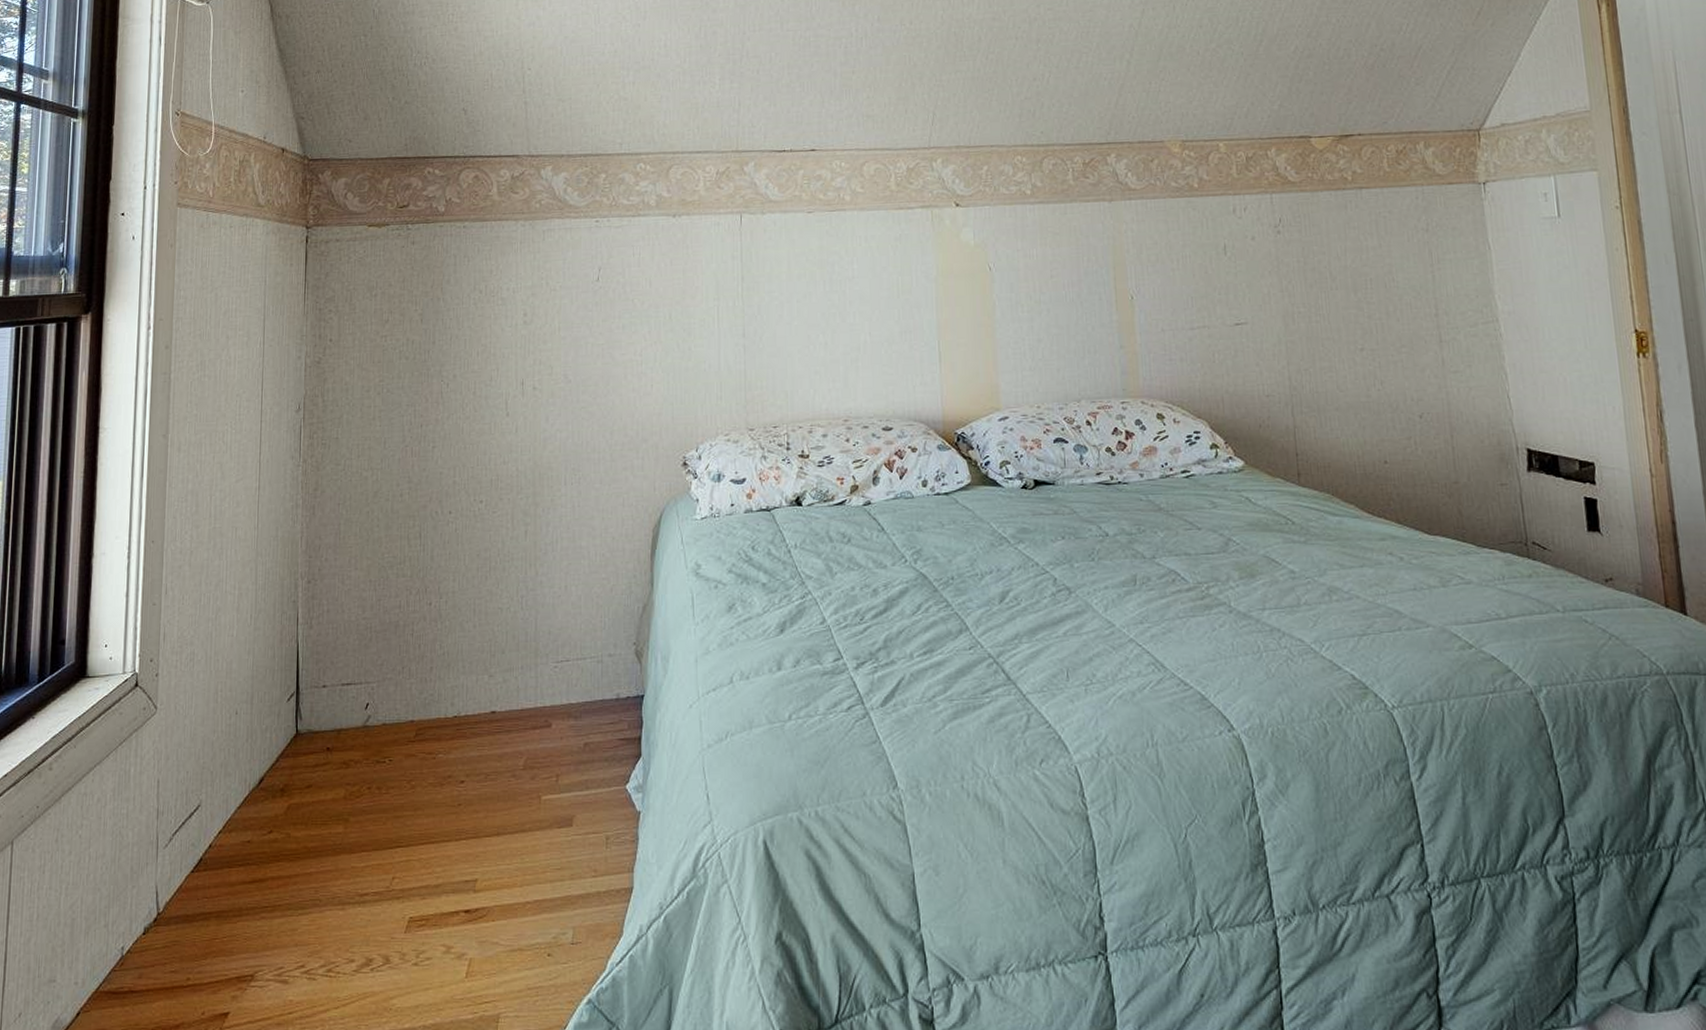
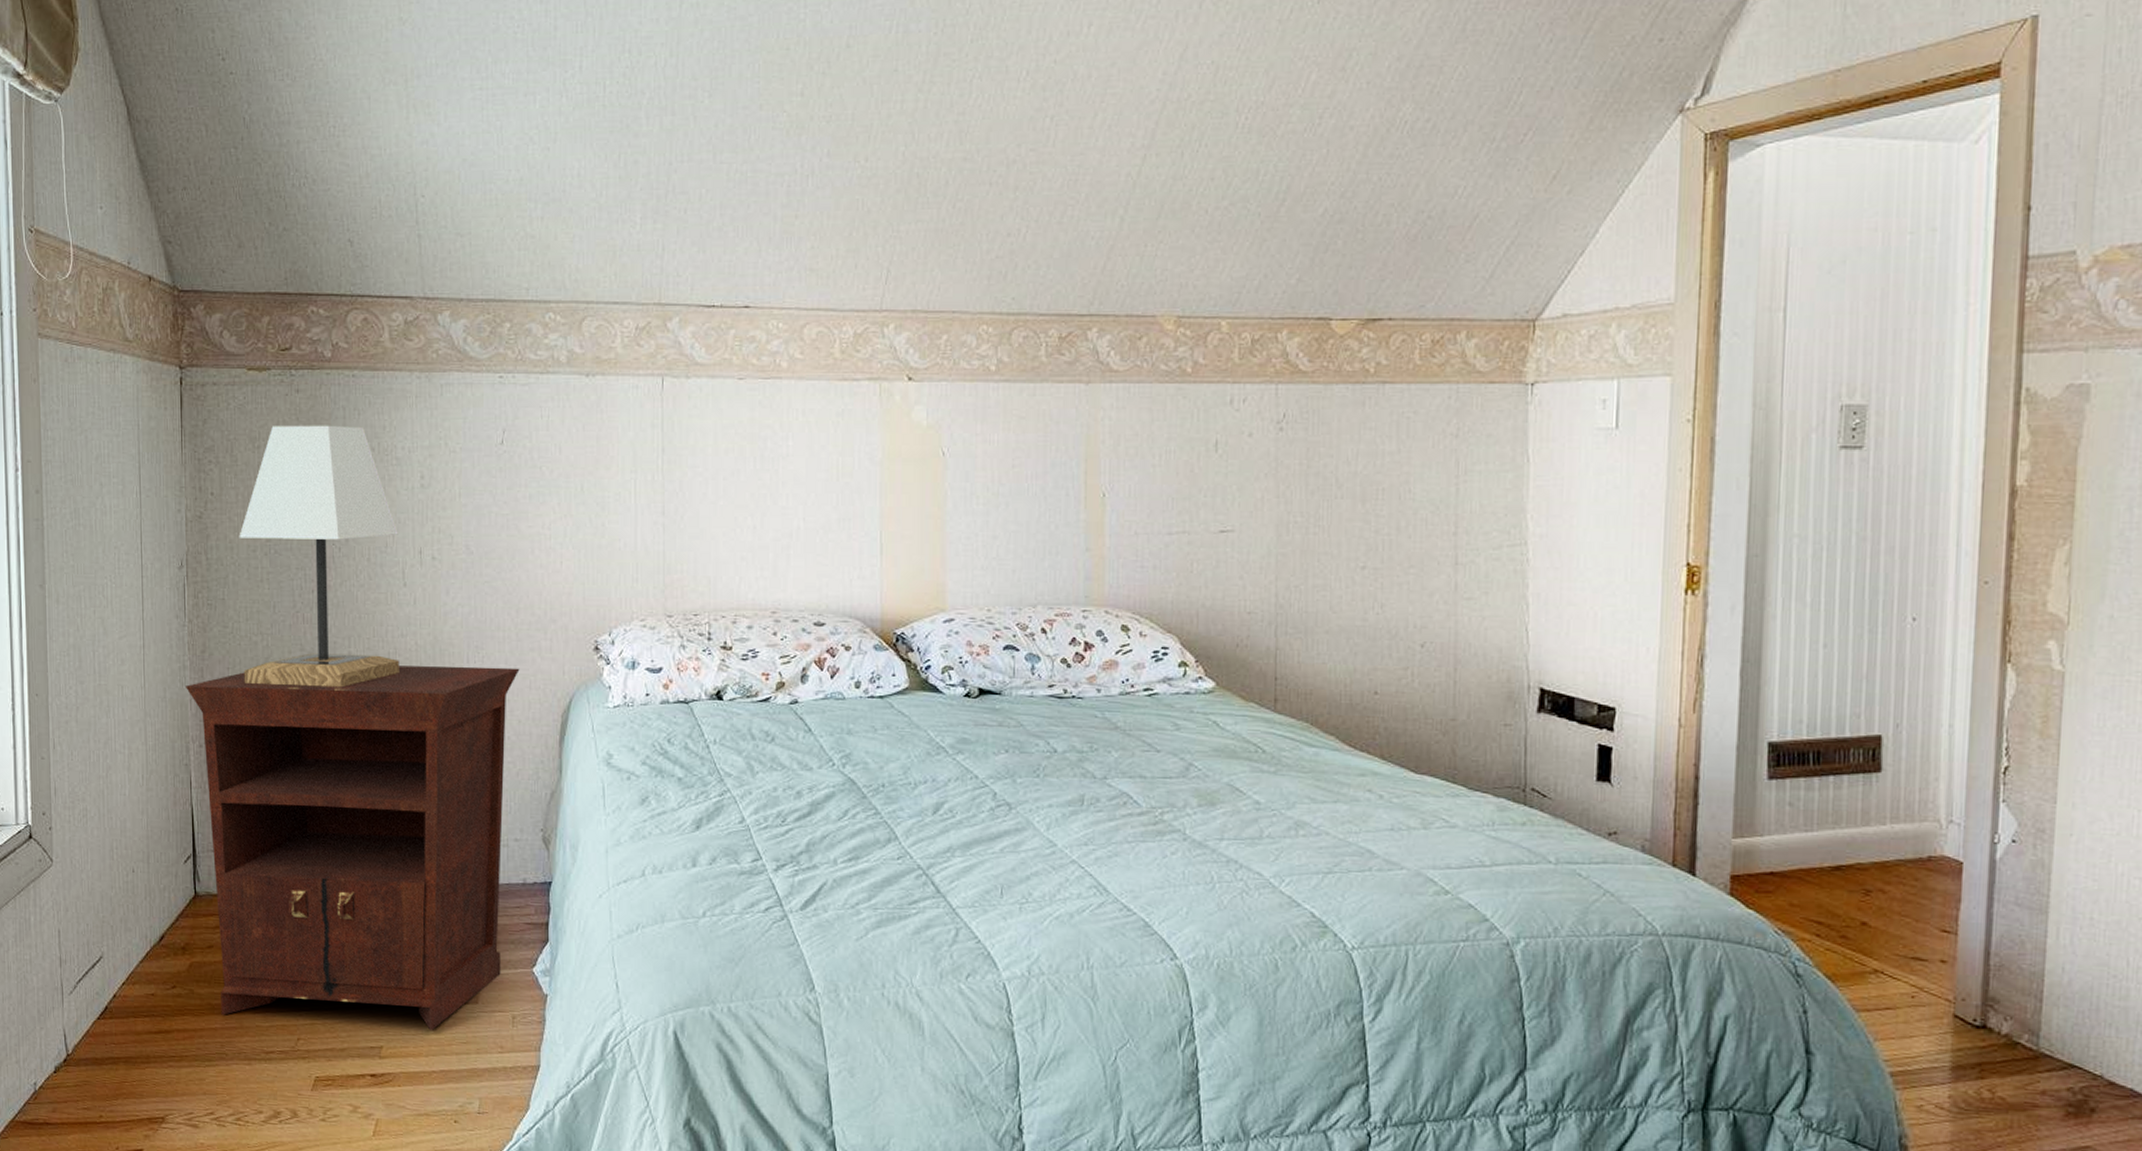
nightstand: none [296,487,614,859] -> present [184,665,520,1031]
lamp: none [353,272,502,518] -> present [239,425,400,688]

